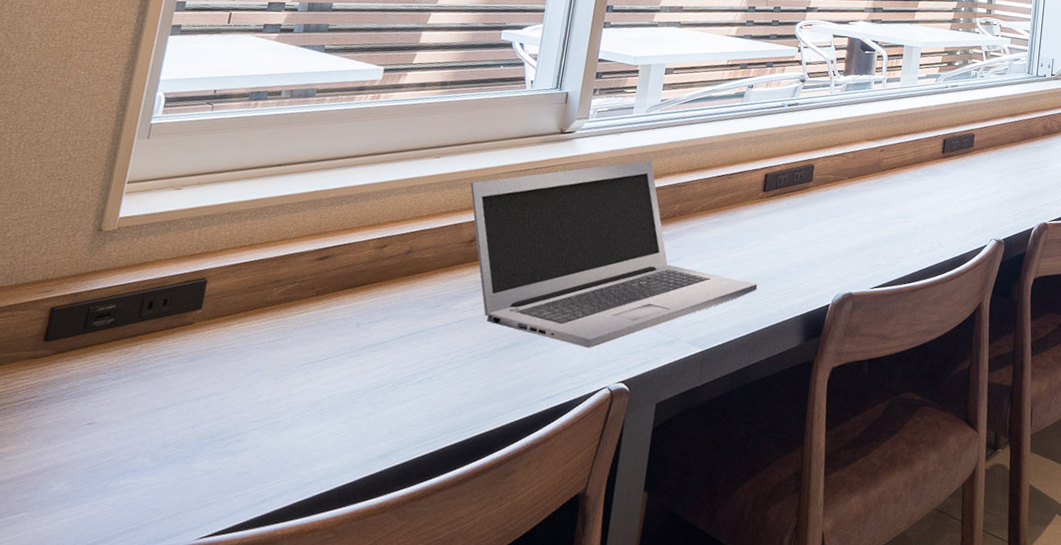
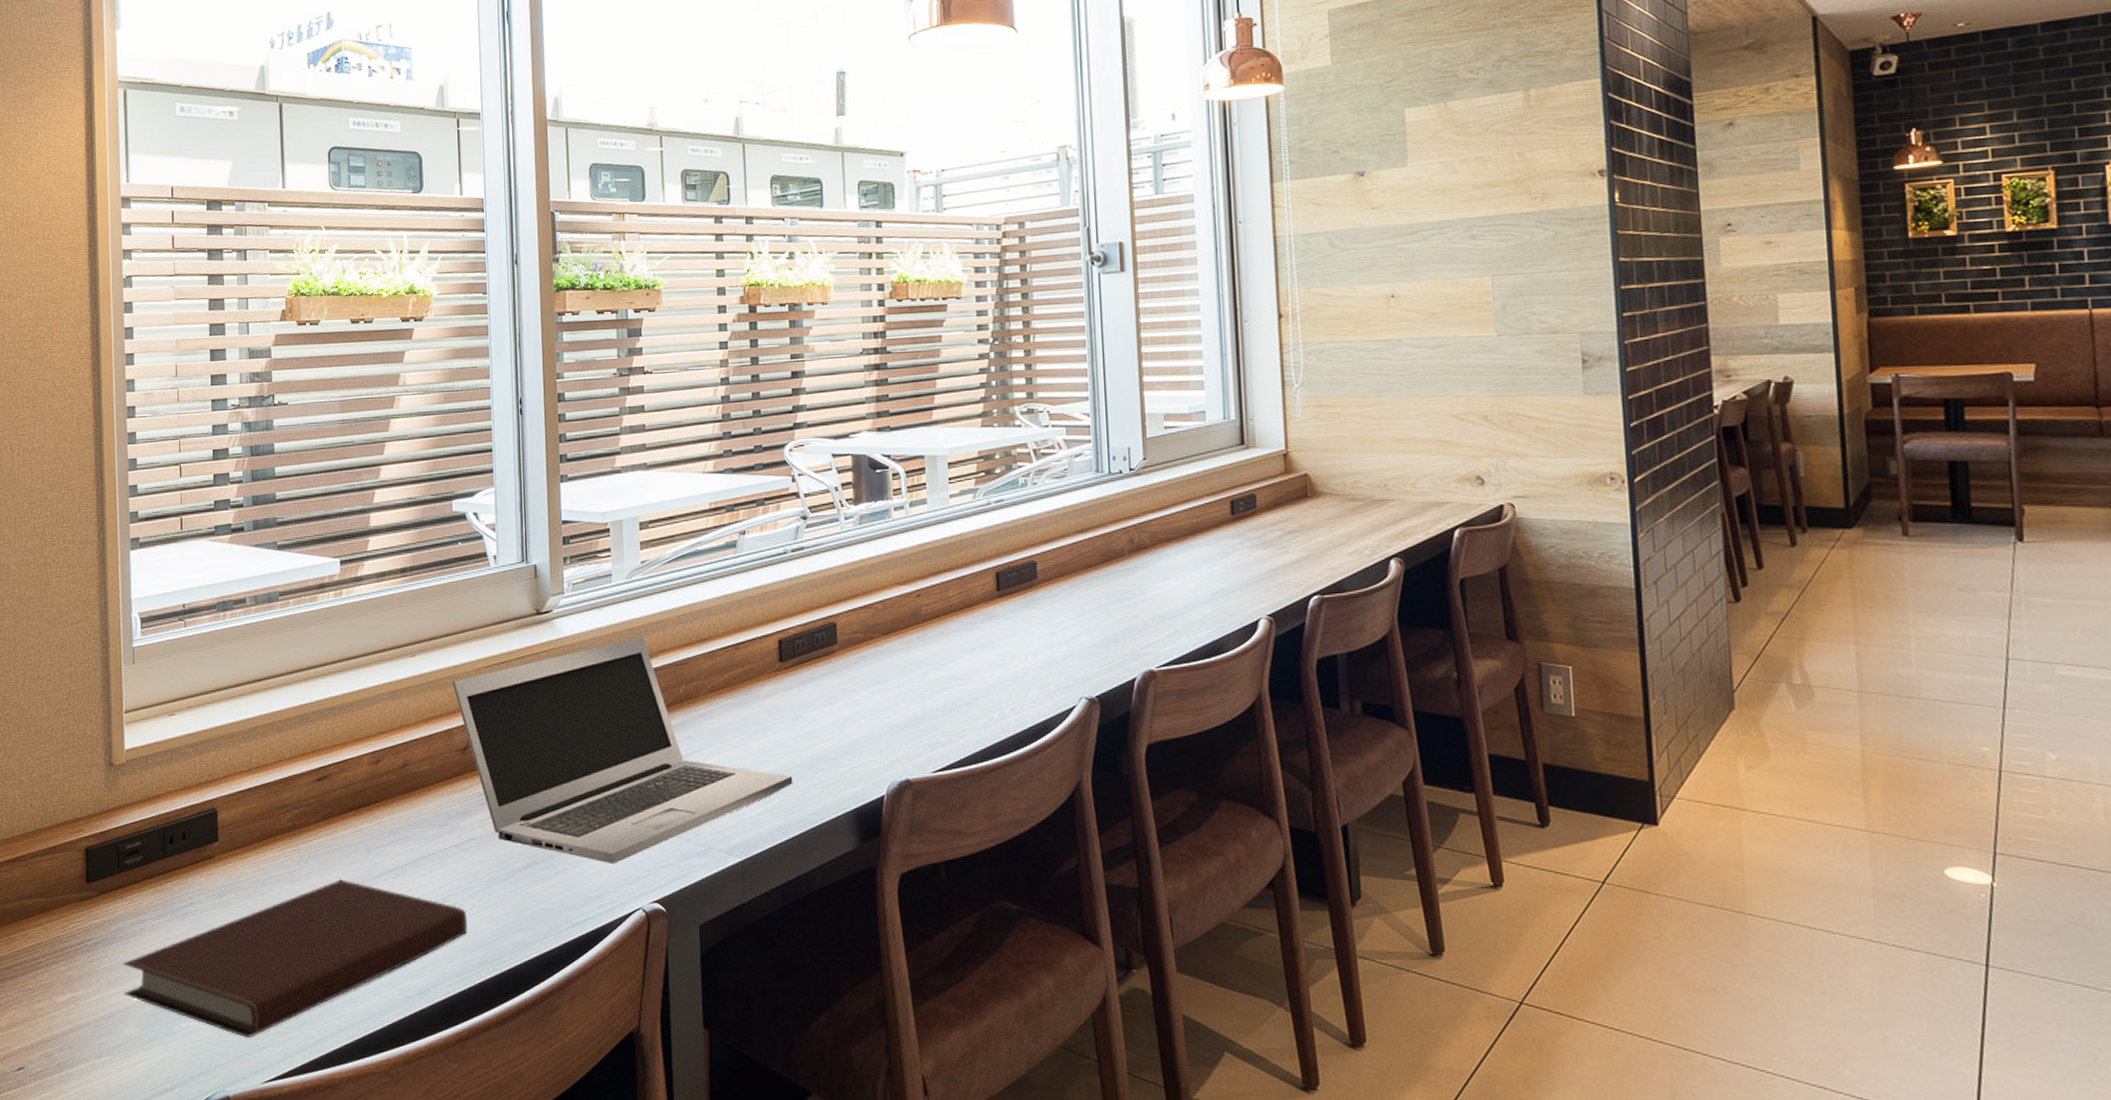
notebook: none [60,350,443,495] -> present [123,879,468,1037]

